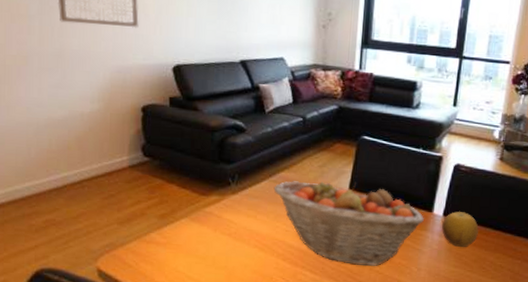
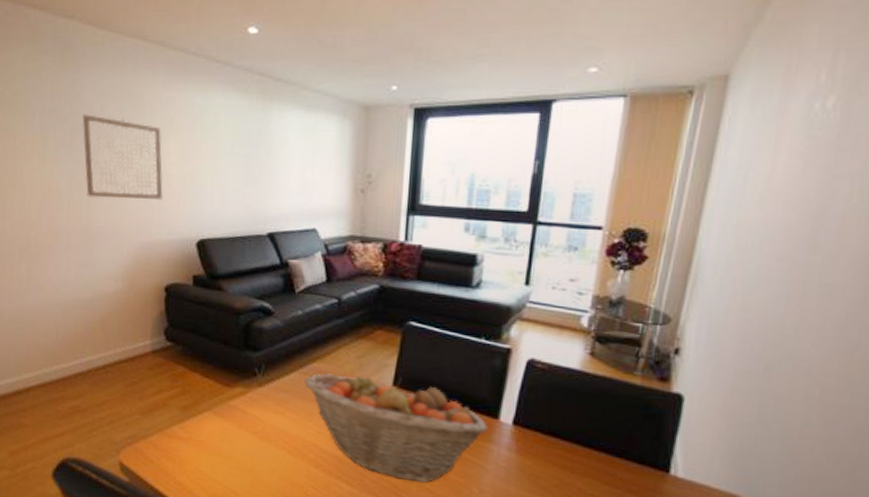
fruit: present [442,211,479,248] -> none [511,420,561,468]

